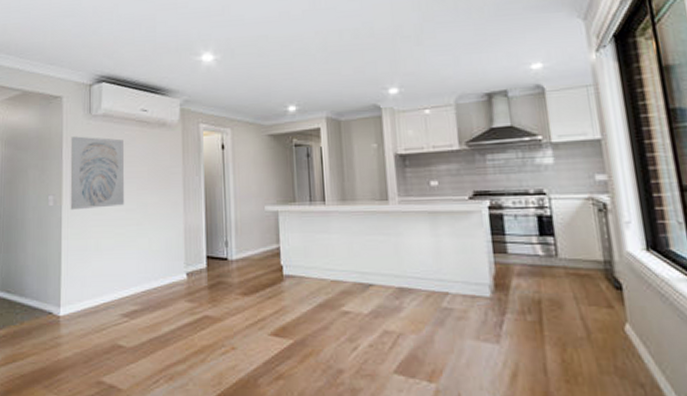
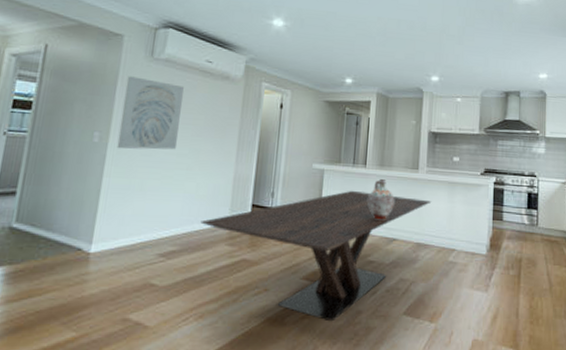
dining table: none [158,231,411,383] -> present [200,190,432,322]
ceramic jug: none [332,216,365,264] -> present [368,179,395,220]

